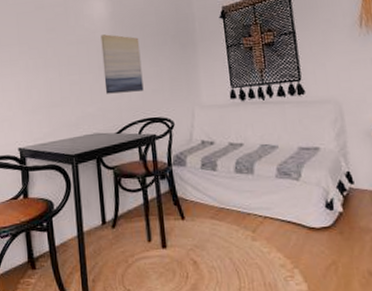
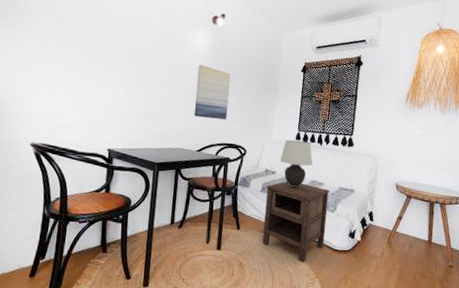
nightstand: none [206,150,296,251] -> present [262,181,330,263]
table lamp: none [216,98,259,157] -> present [279,139,313,188]

